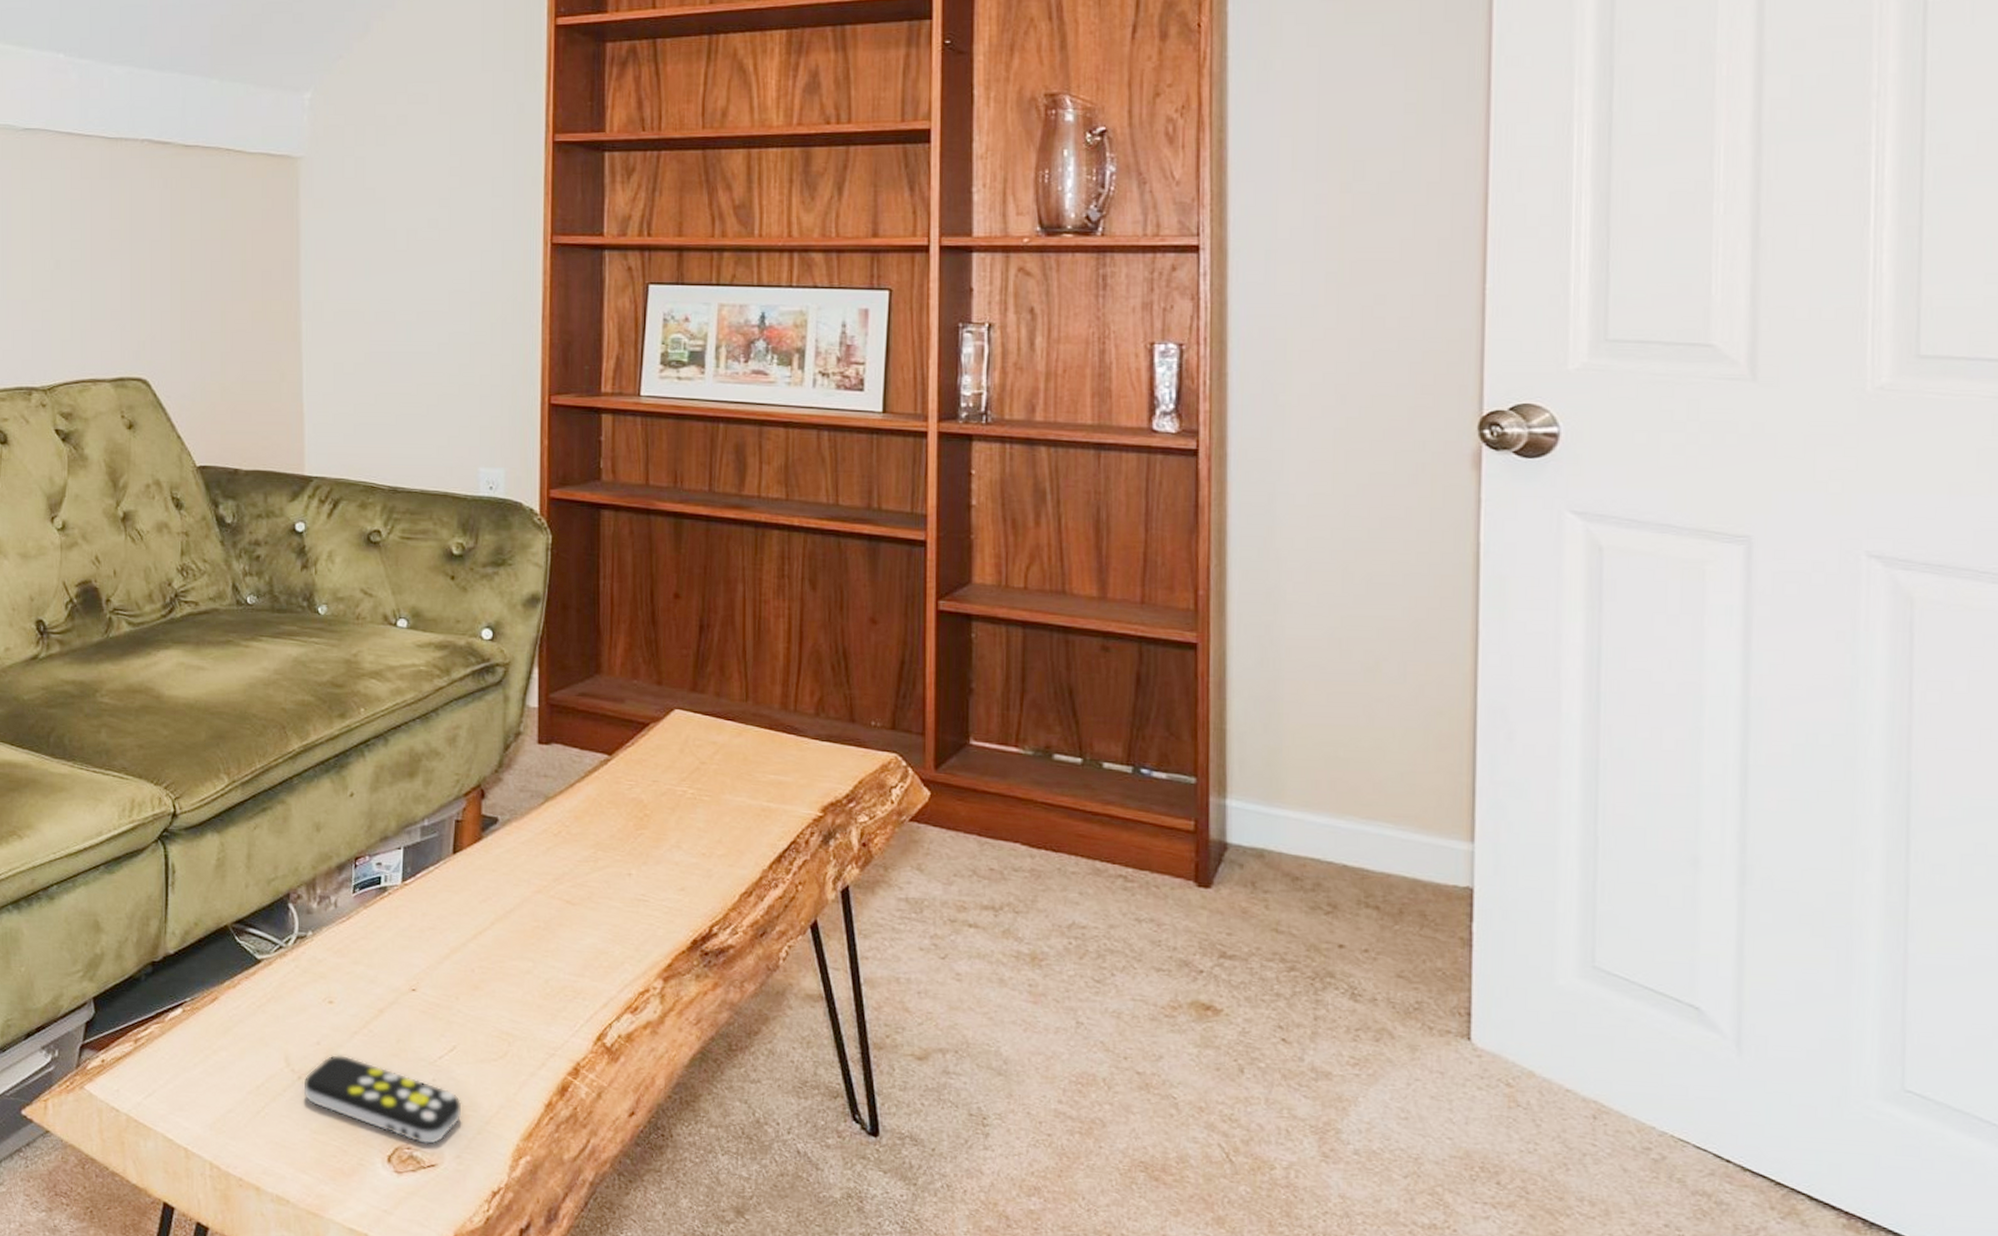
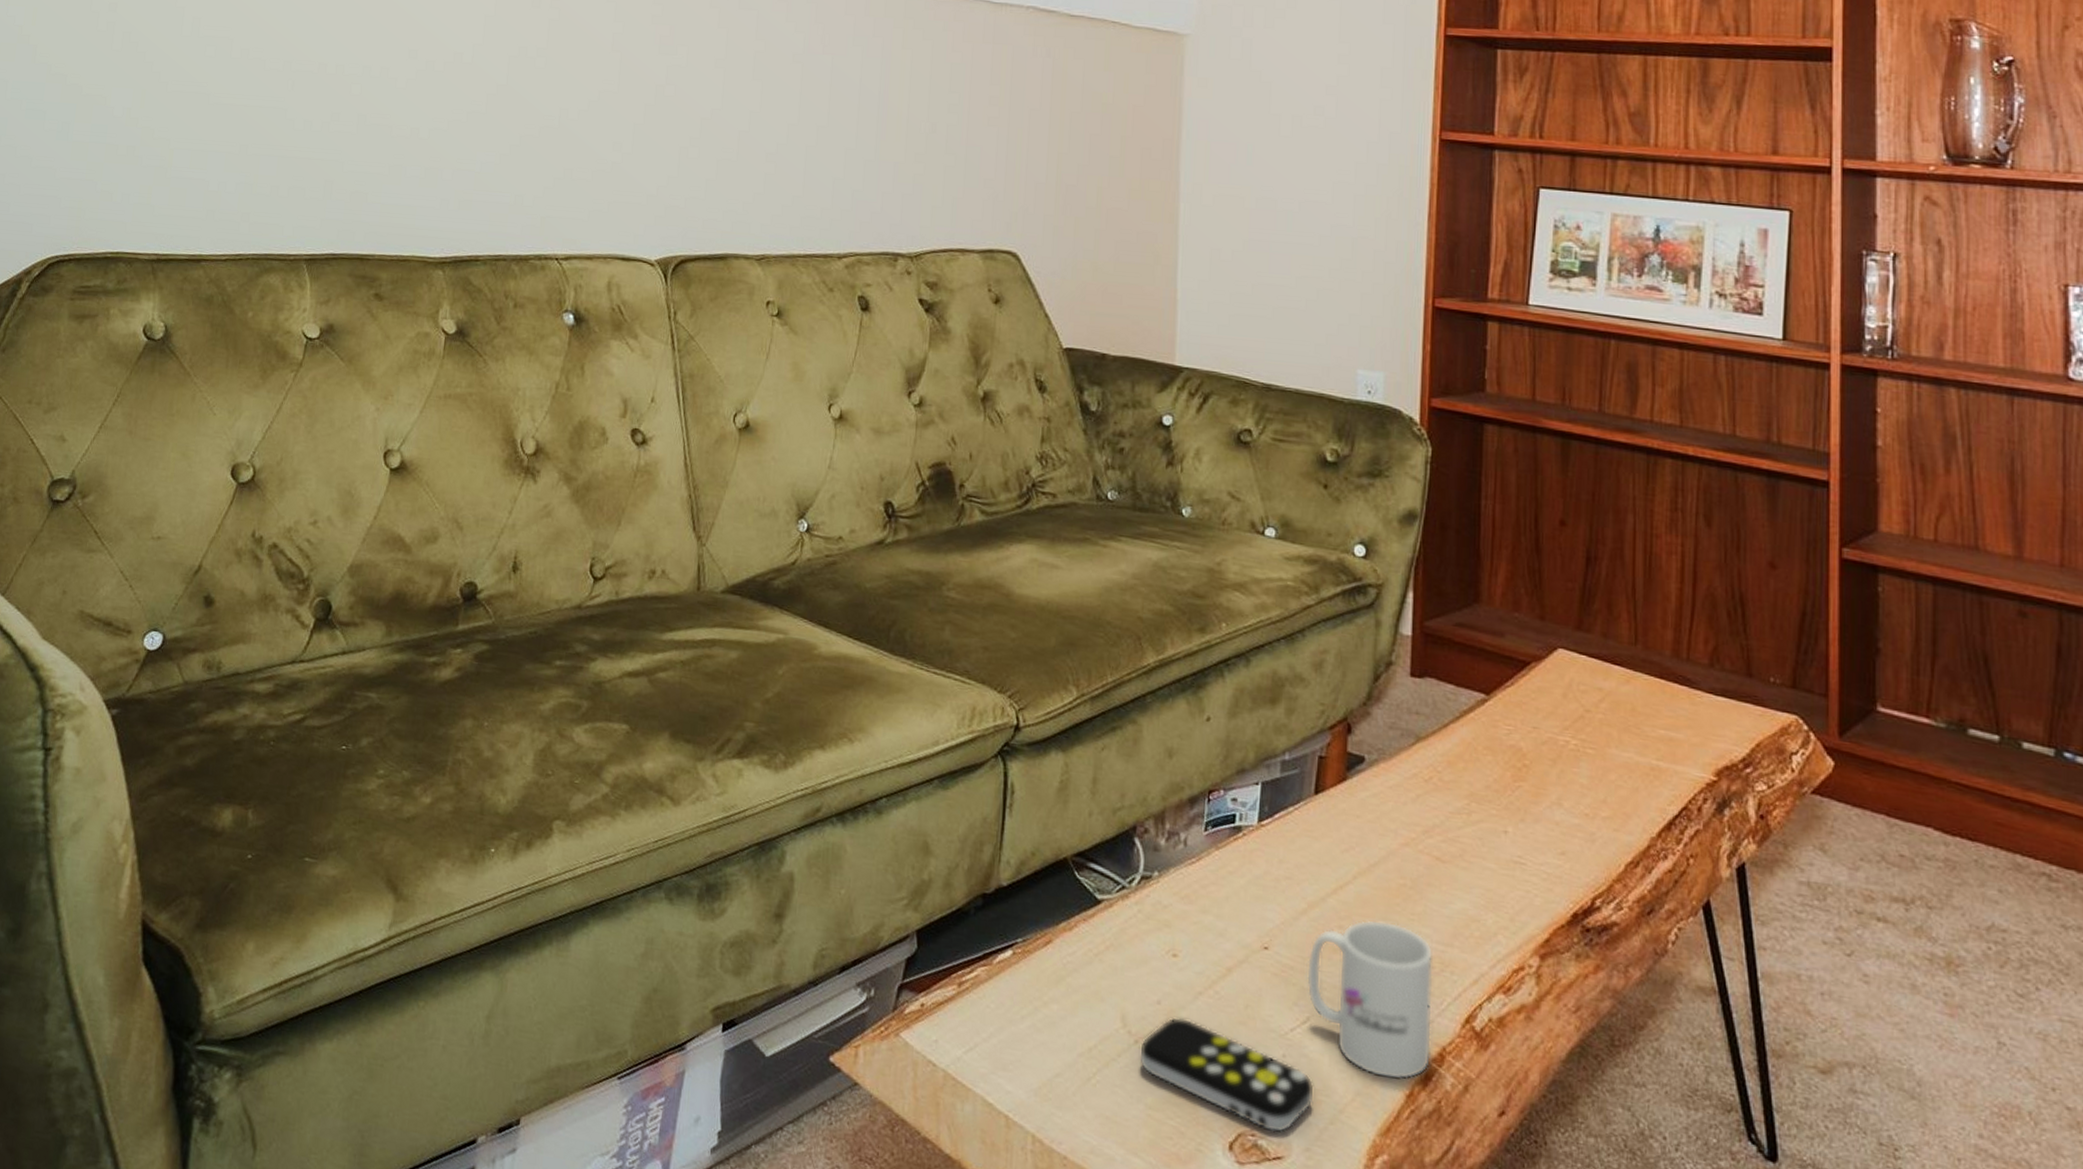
mug: none [452,958,567,1093] -> present [1307,919,1434,1080]

